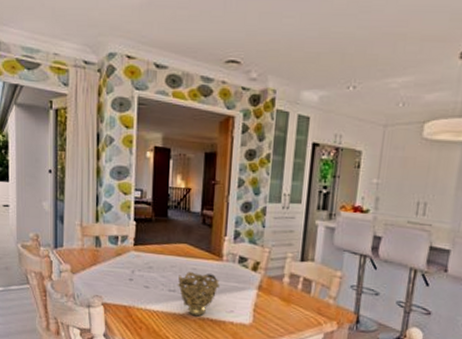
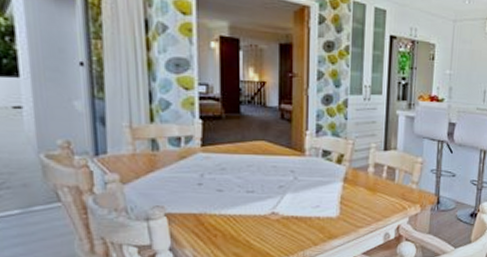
decorative bowl: present [177,272,221,316] -> none [256,170,304,216]

